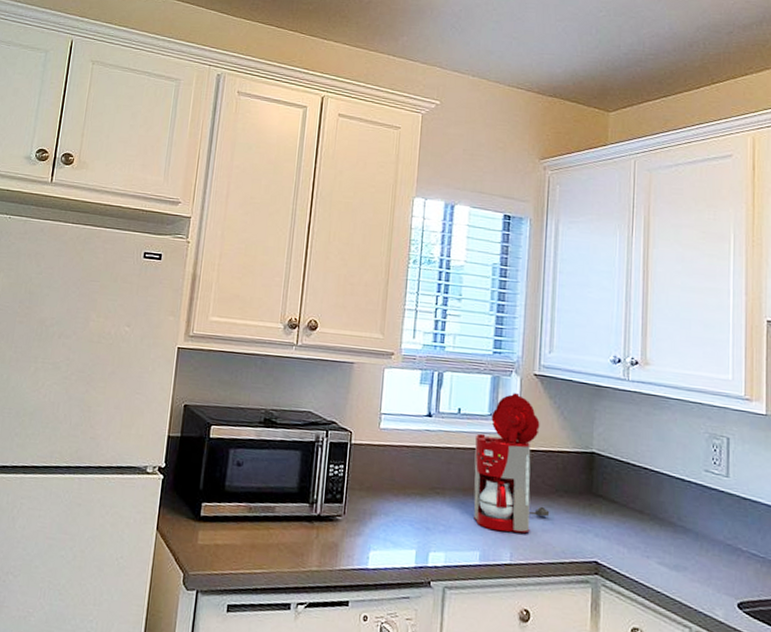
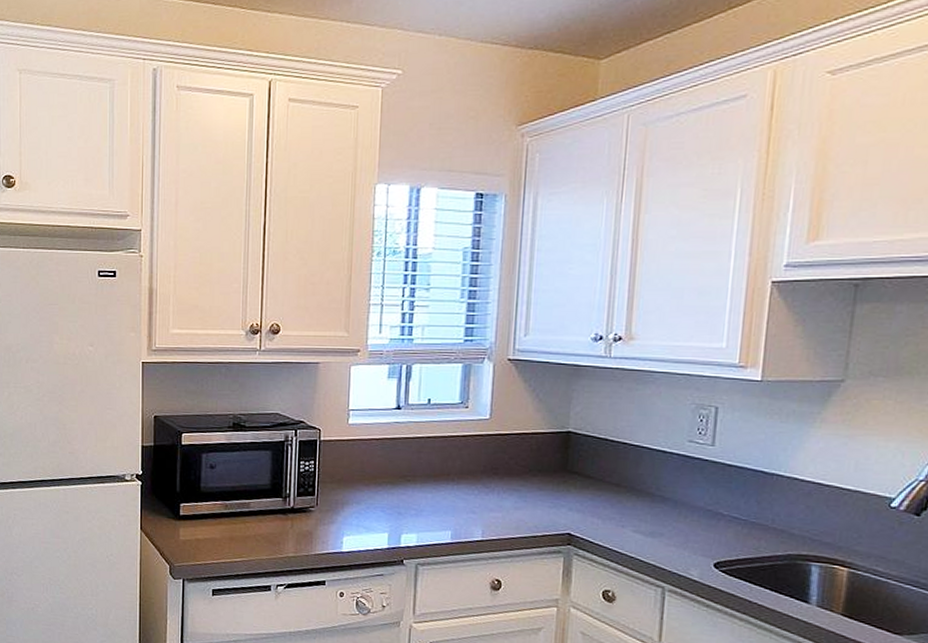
coffee maker: present [474,393,550,533] -> none [445,380,523,512]

